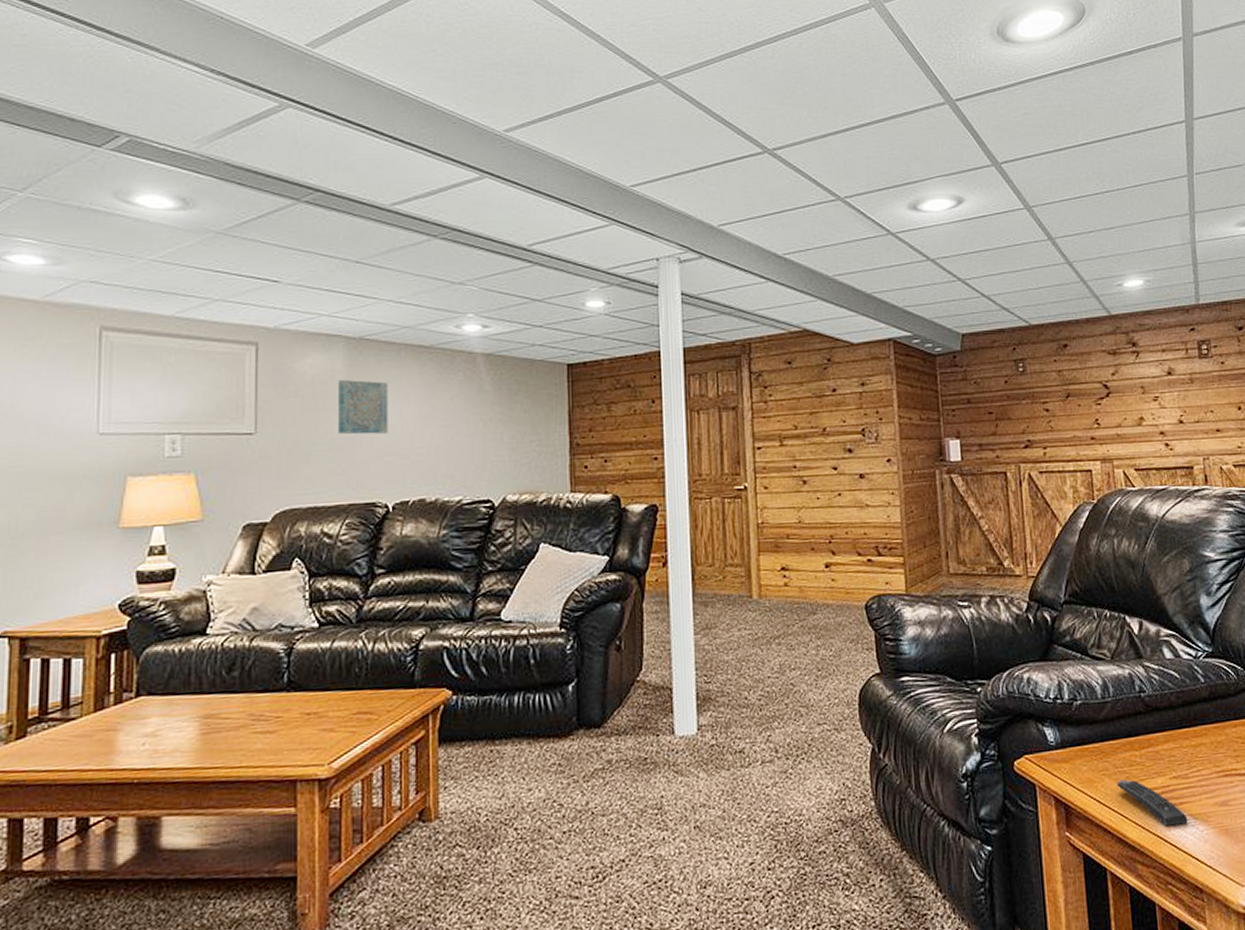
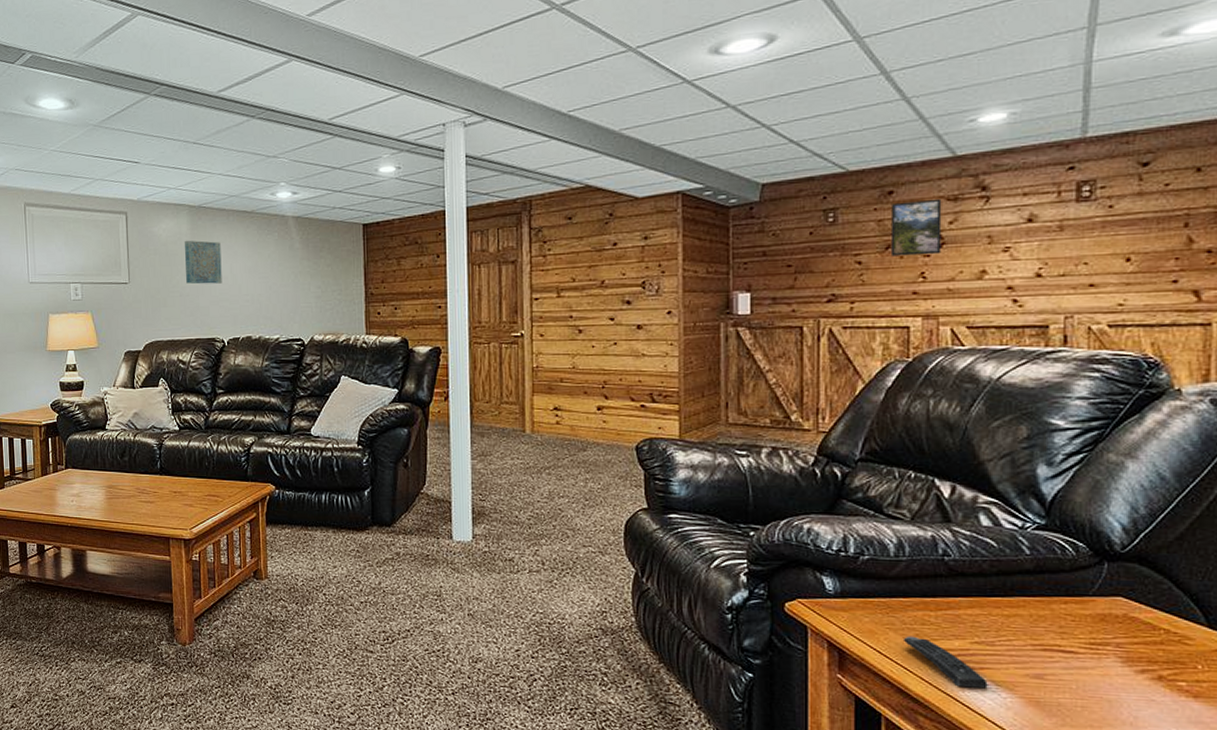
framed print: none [1066,352,1109,404] -> present [890,198,942,257]

